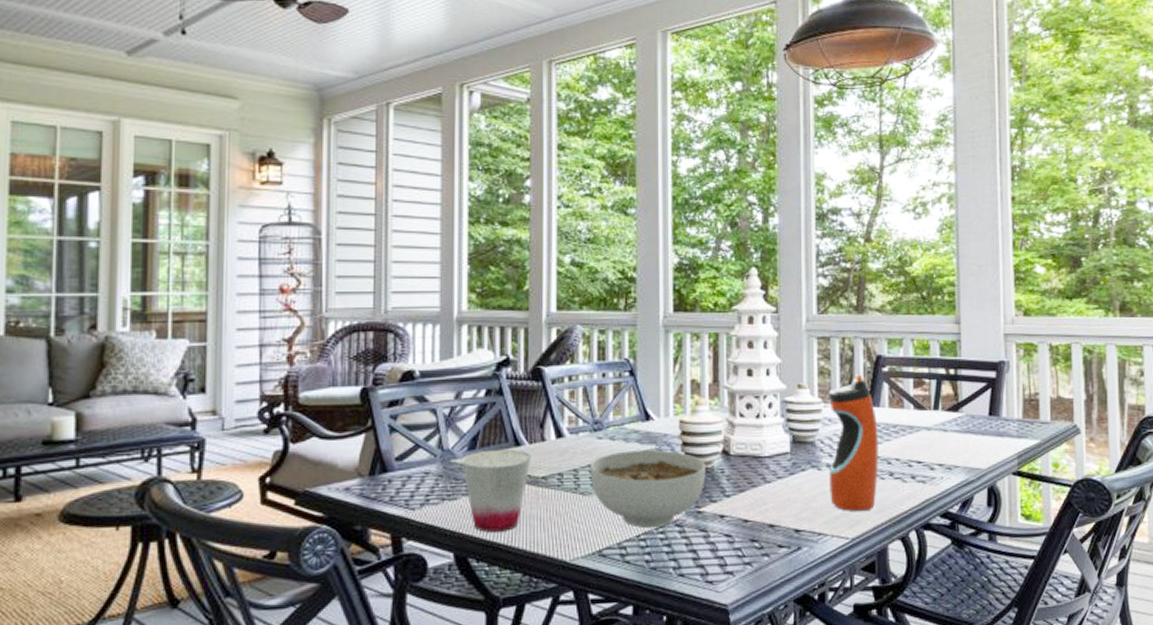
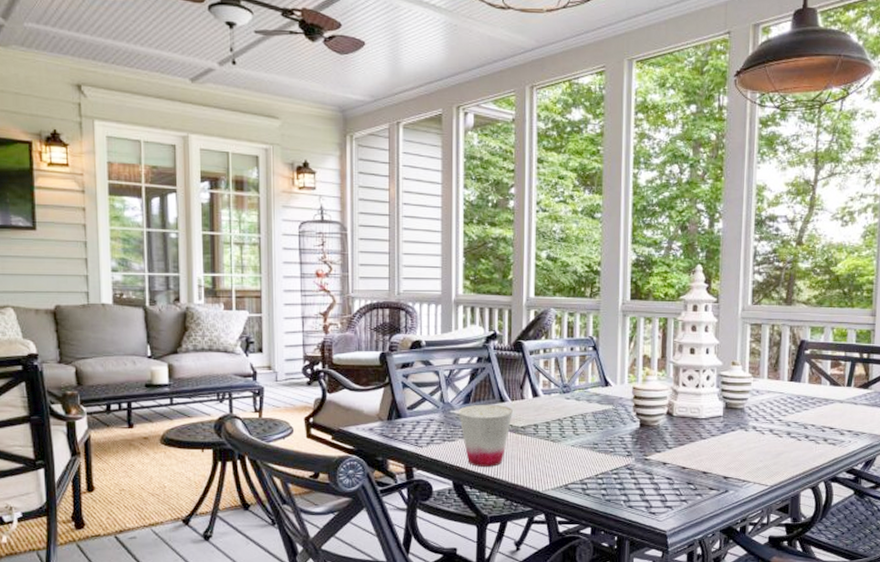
bowl: present [590,449,706,529] -> none [559,409,653,470]
water bottle: present [828,374,879,512] -> none [754,355,798,465]

